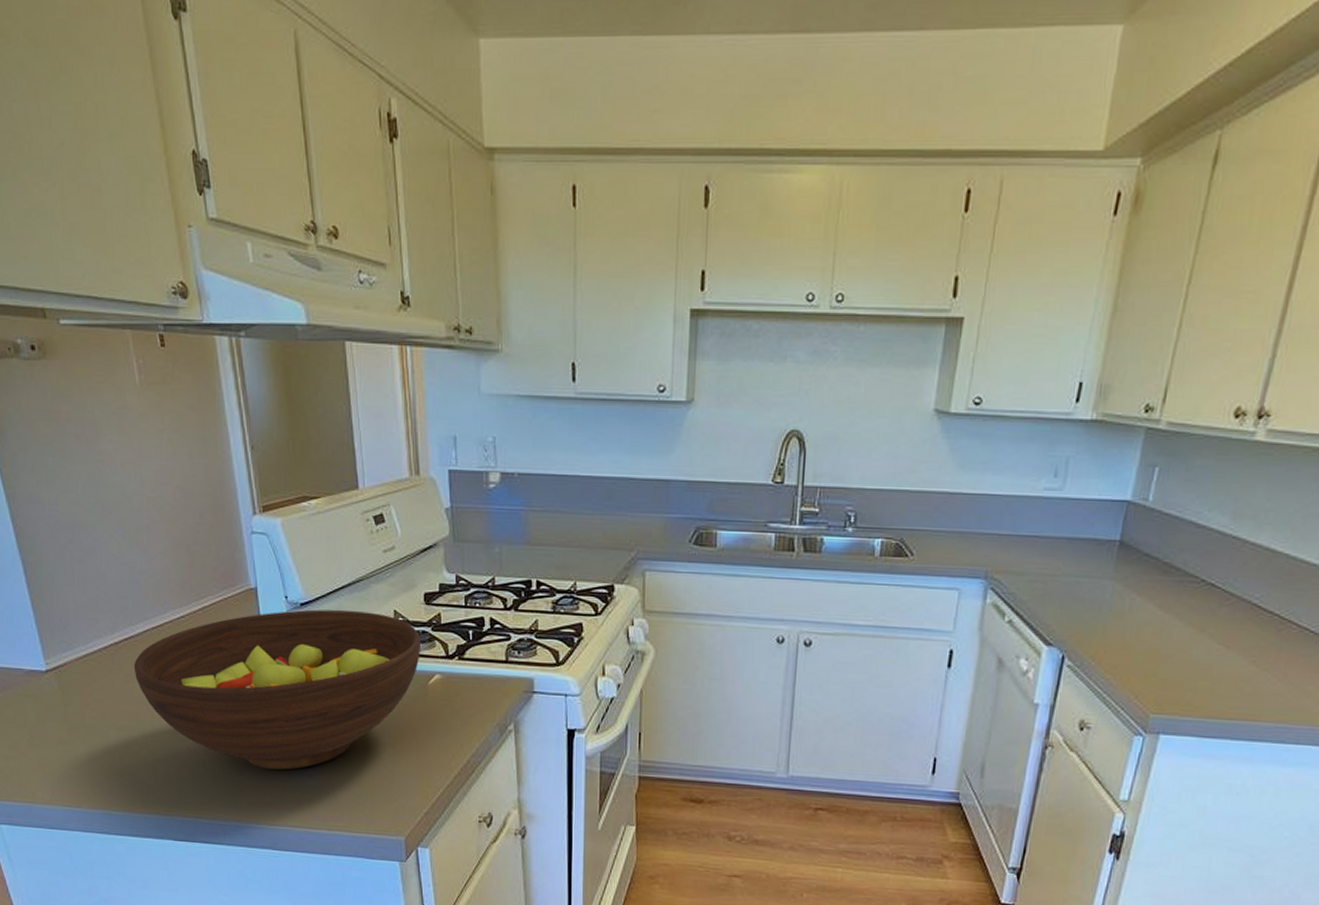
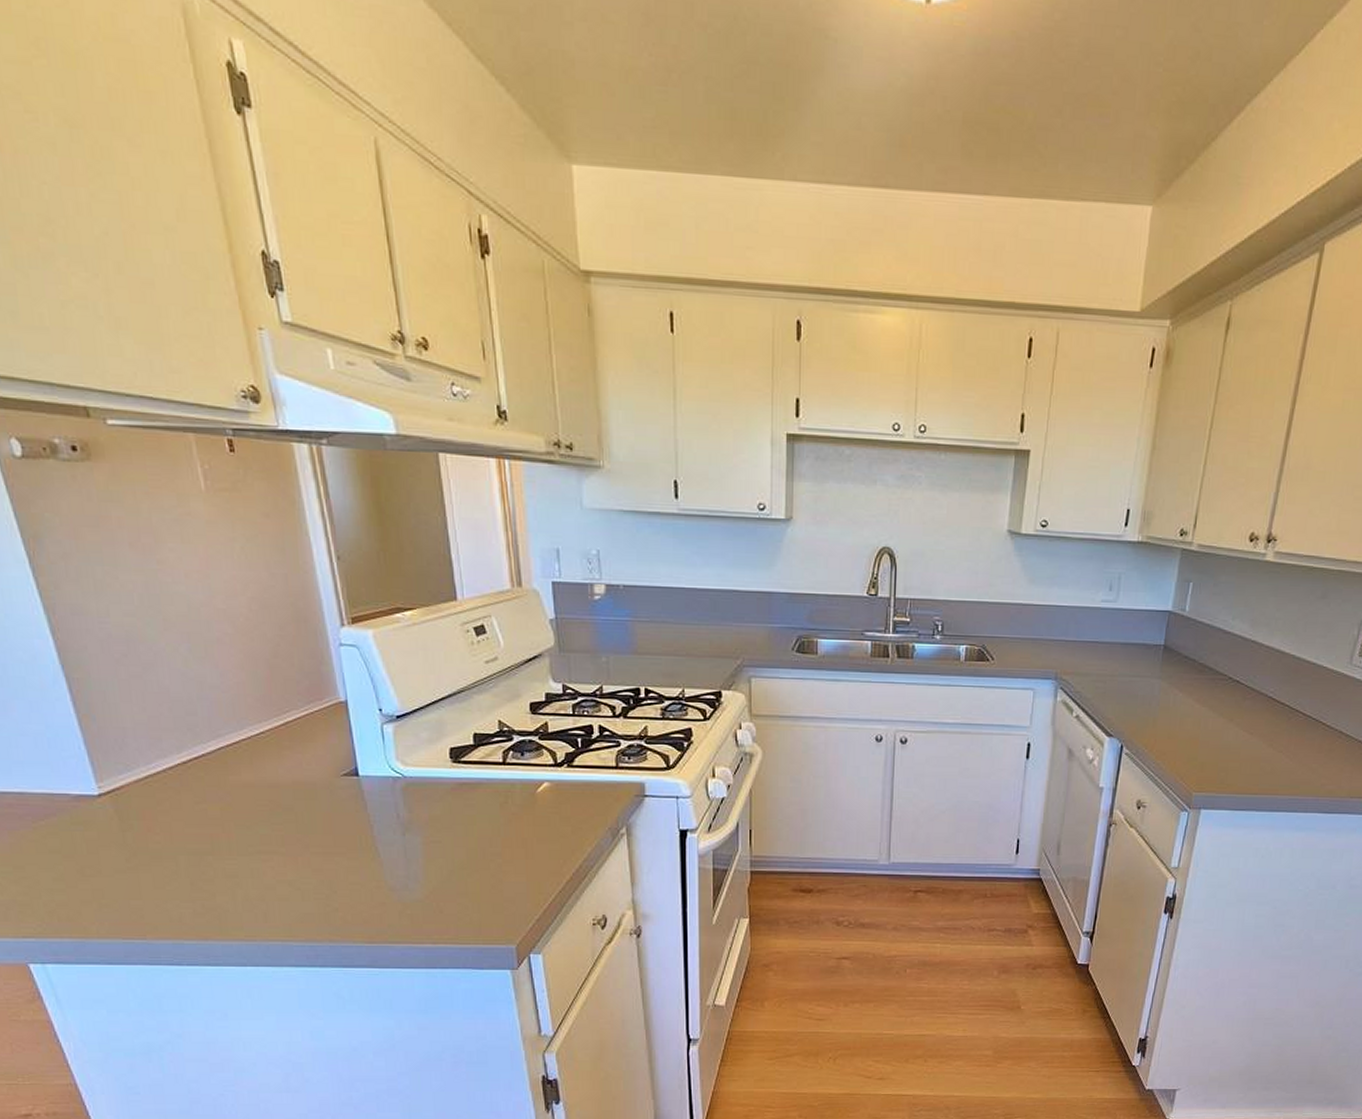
fruit bowl: present [133,609,420,770] -> none [205,721,528,886]

